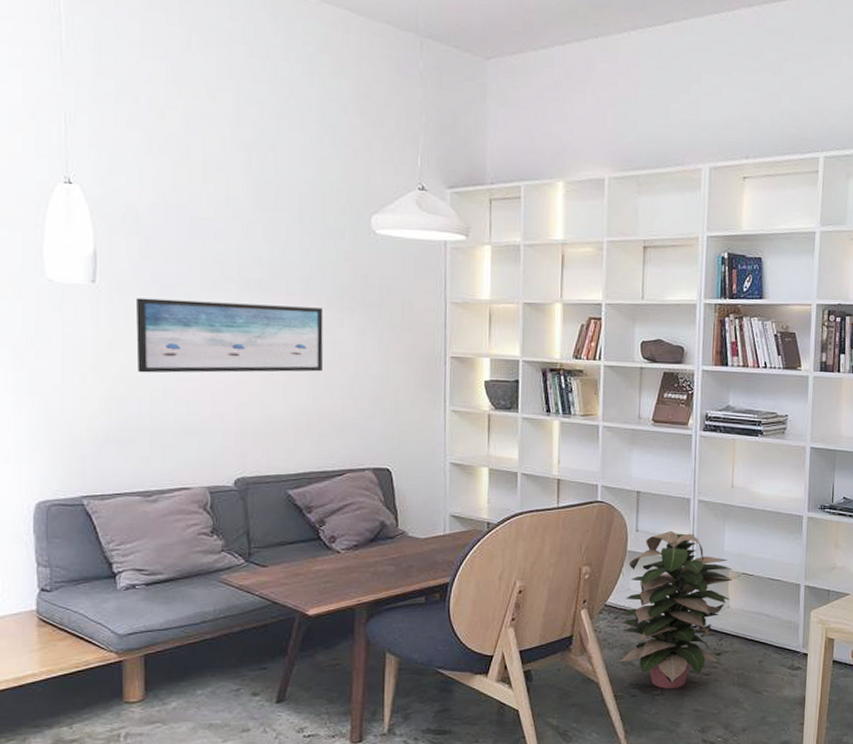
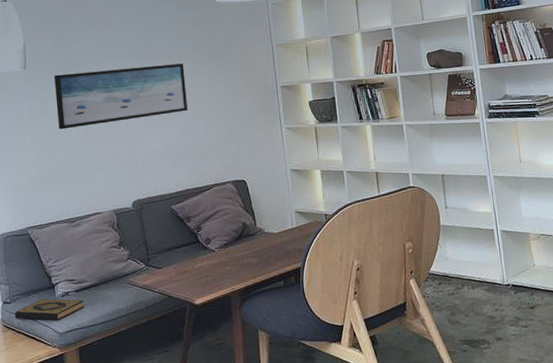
hardback book: none [56,589,156,618] -> present [14,298,84,321]
decorative plant: present [617,530,733,689] -> none [442,204,536,342]

